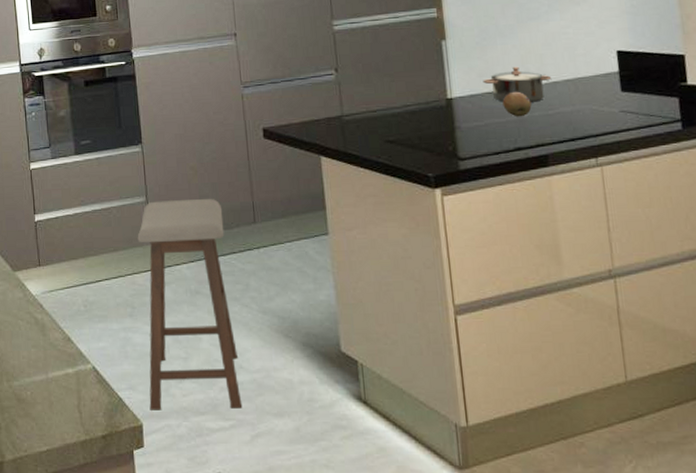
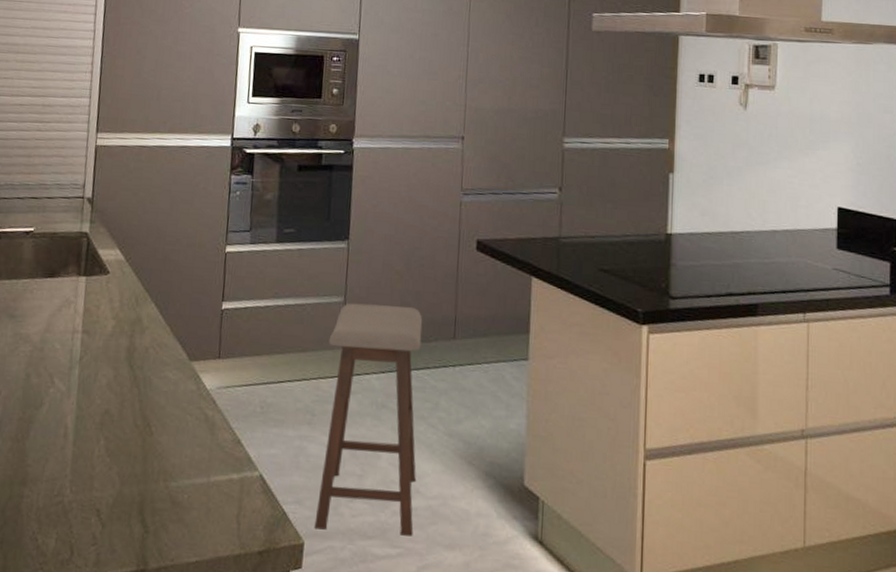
cooking pot: present [482,66,552,102] -> none [704,209,772,249]
fruit: present [502,91,532,117] -> none [721,235,749,262]

